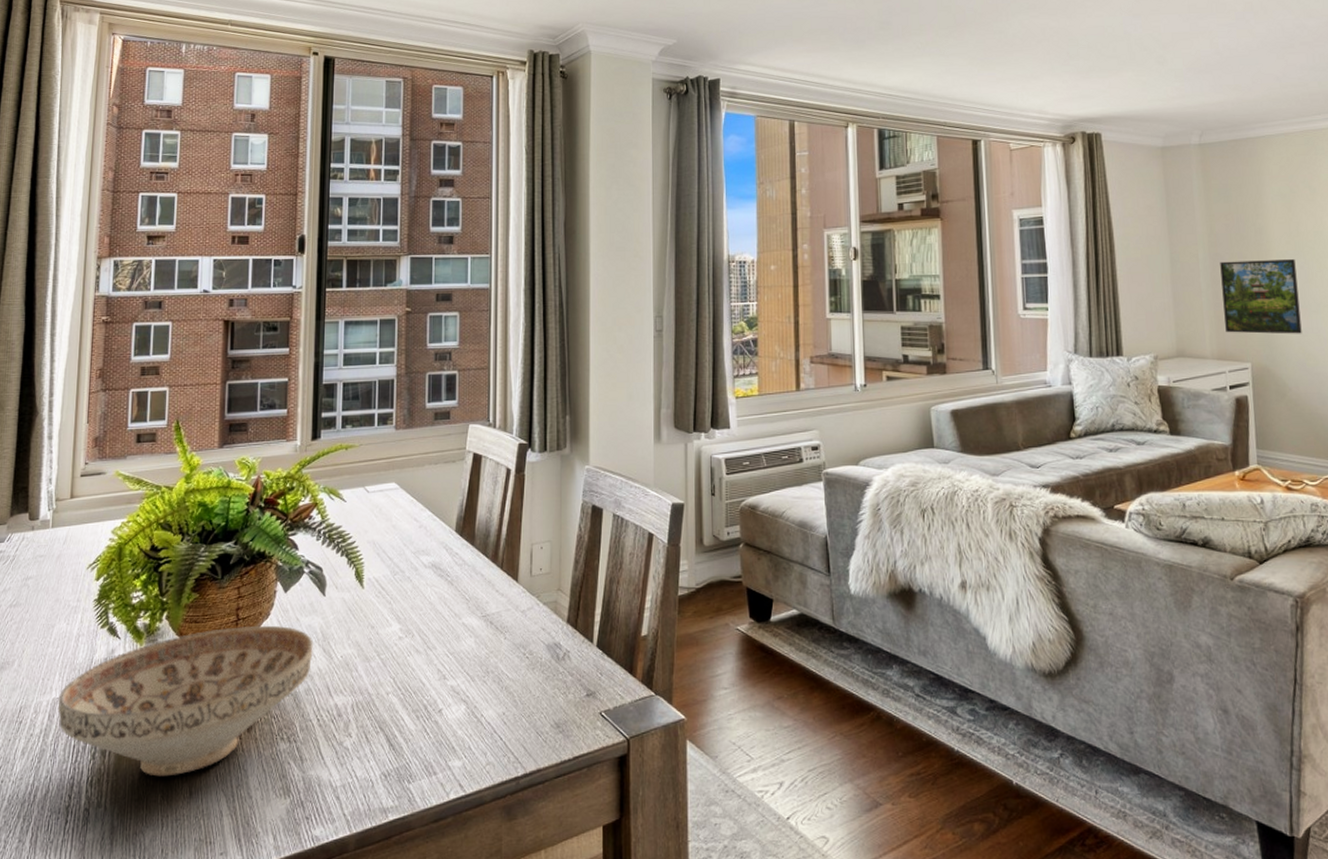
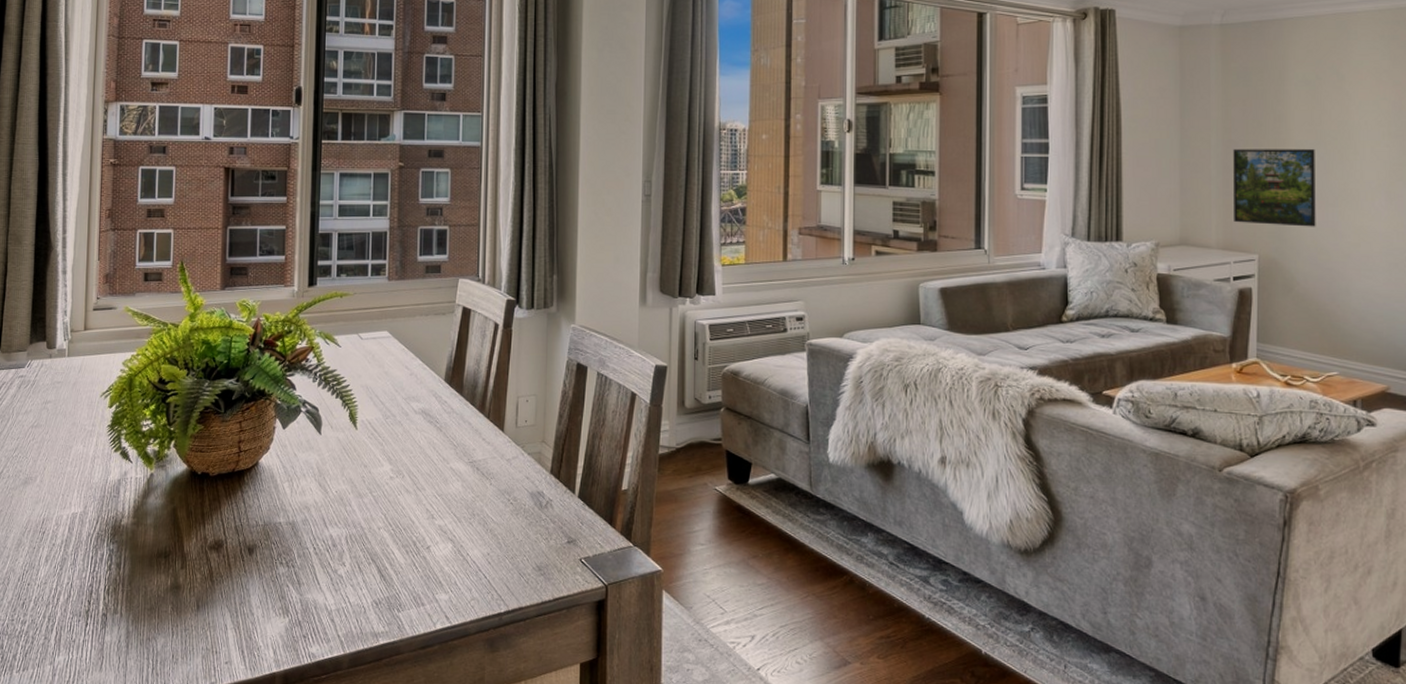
decorative bowl: present [57,625,313,777] -> none [76,457,310,590]

